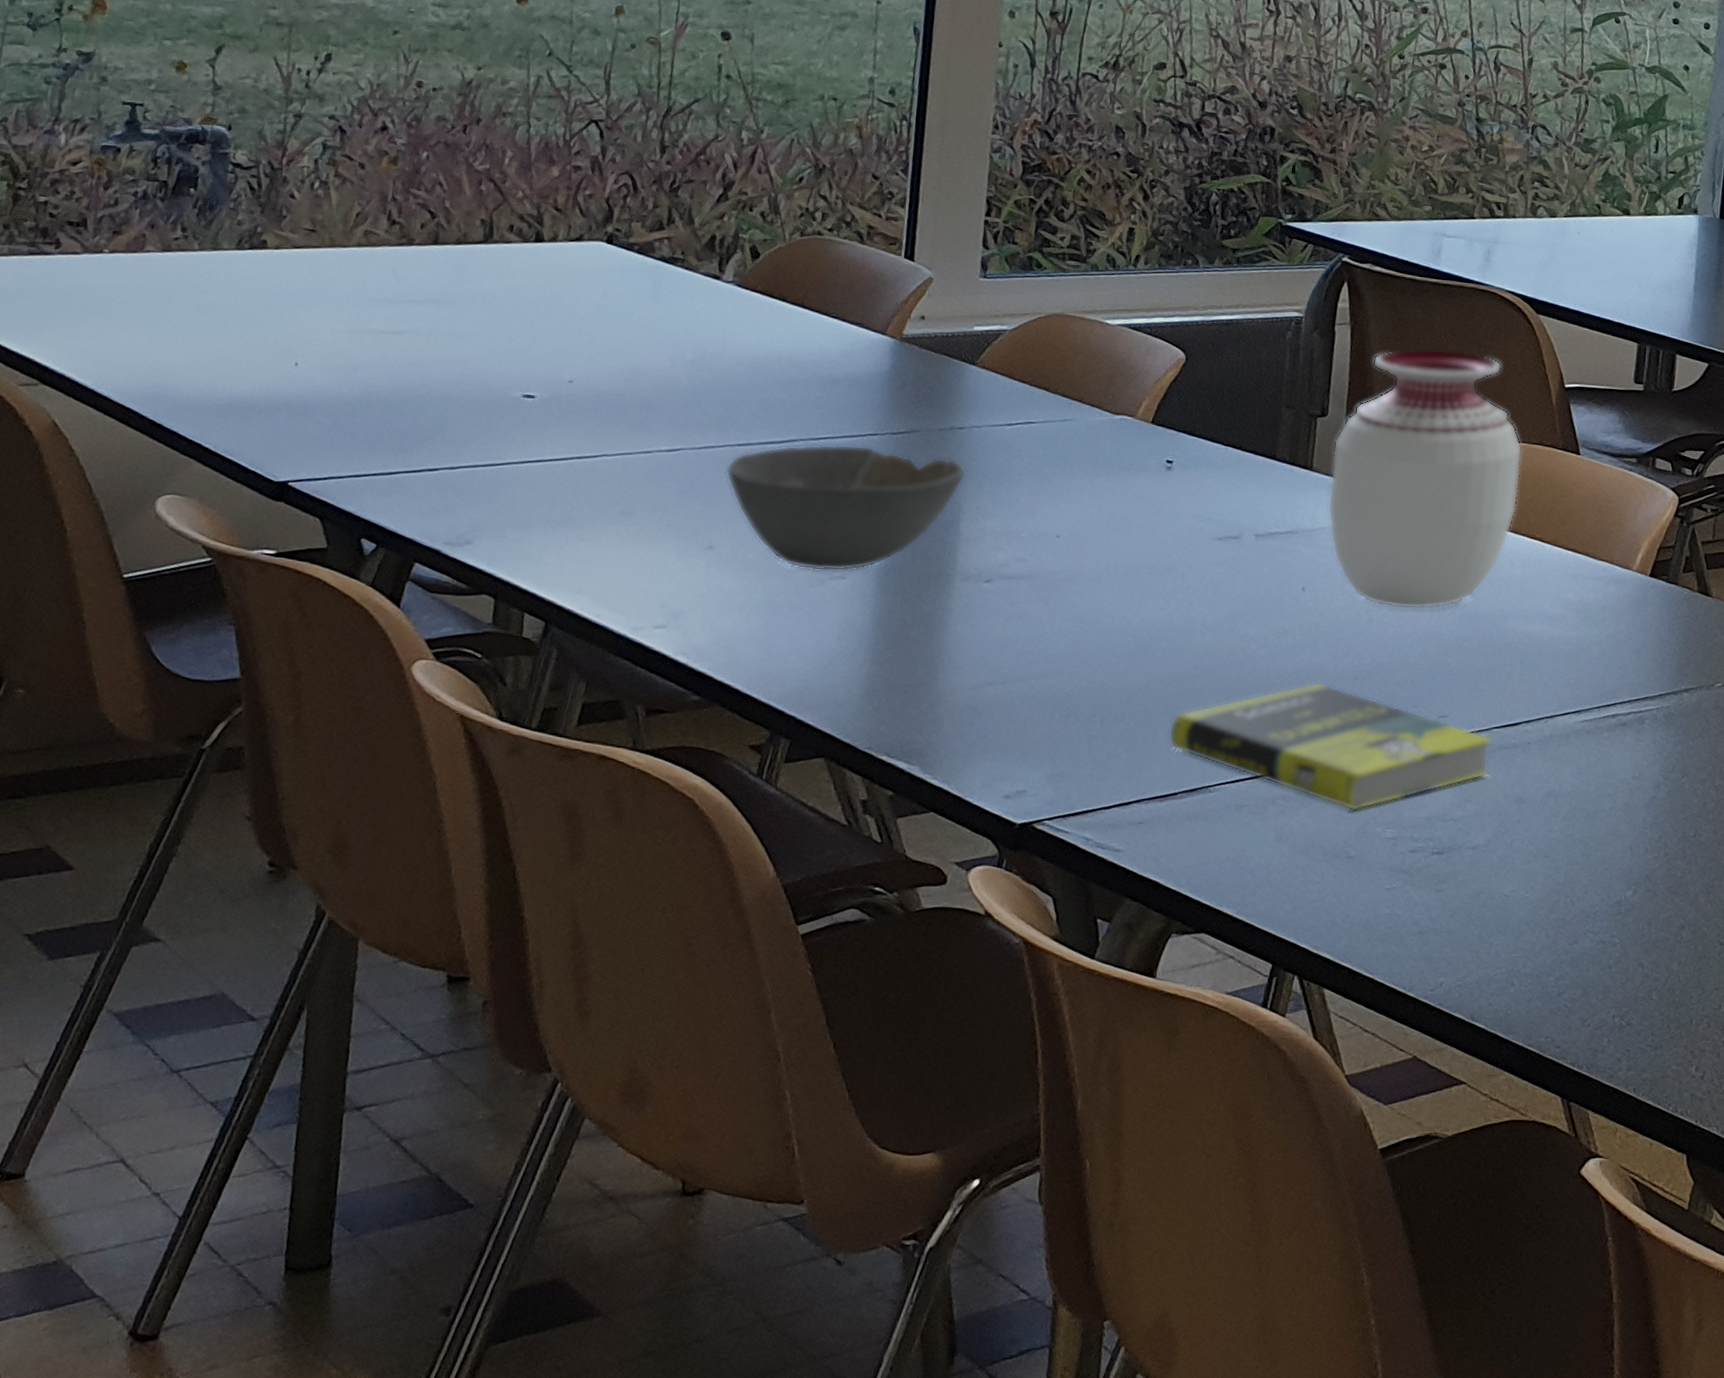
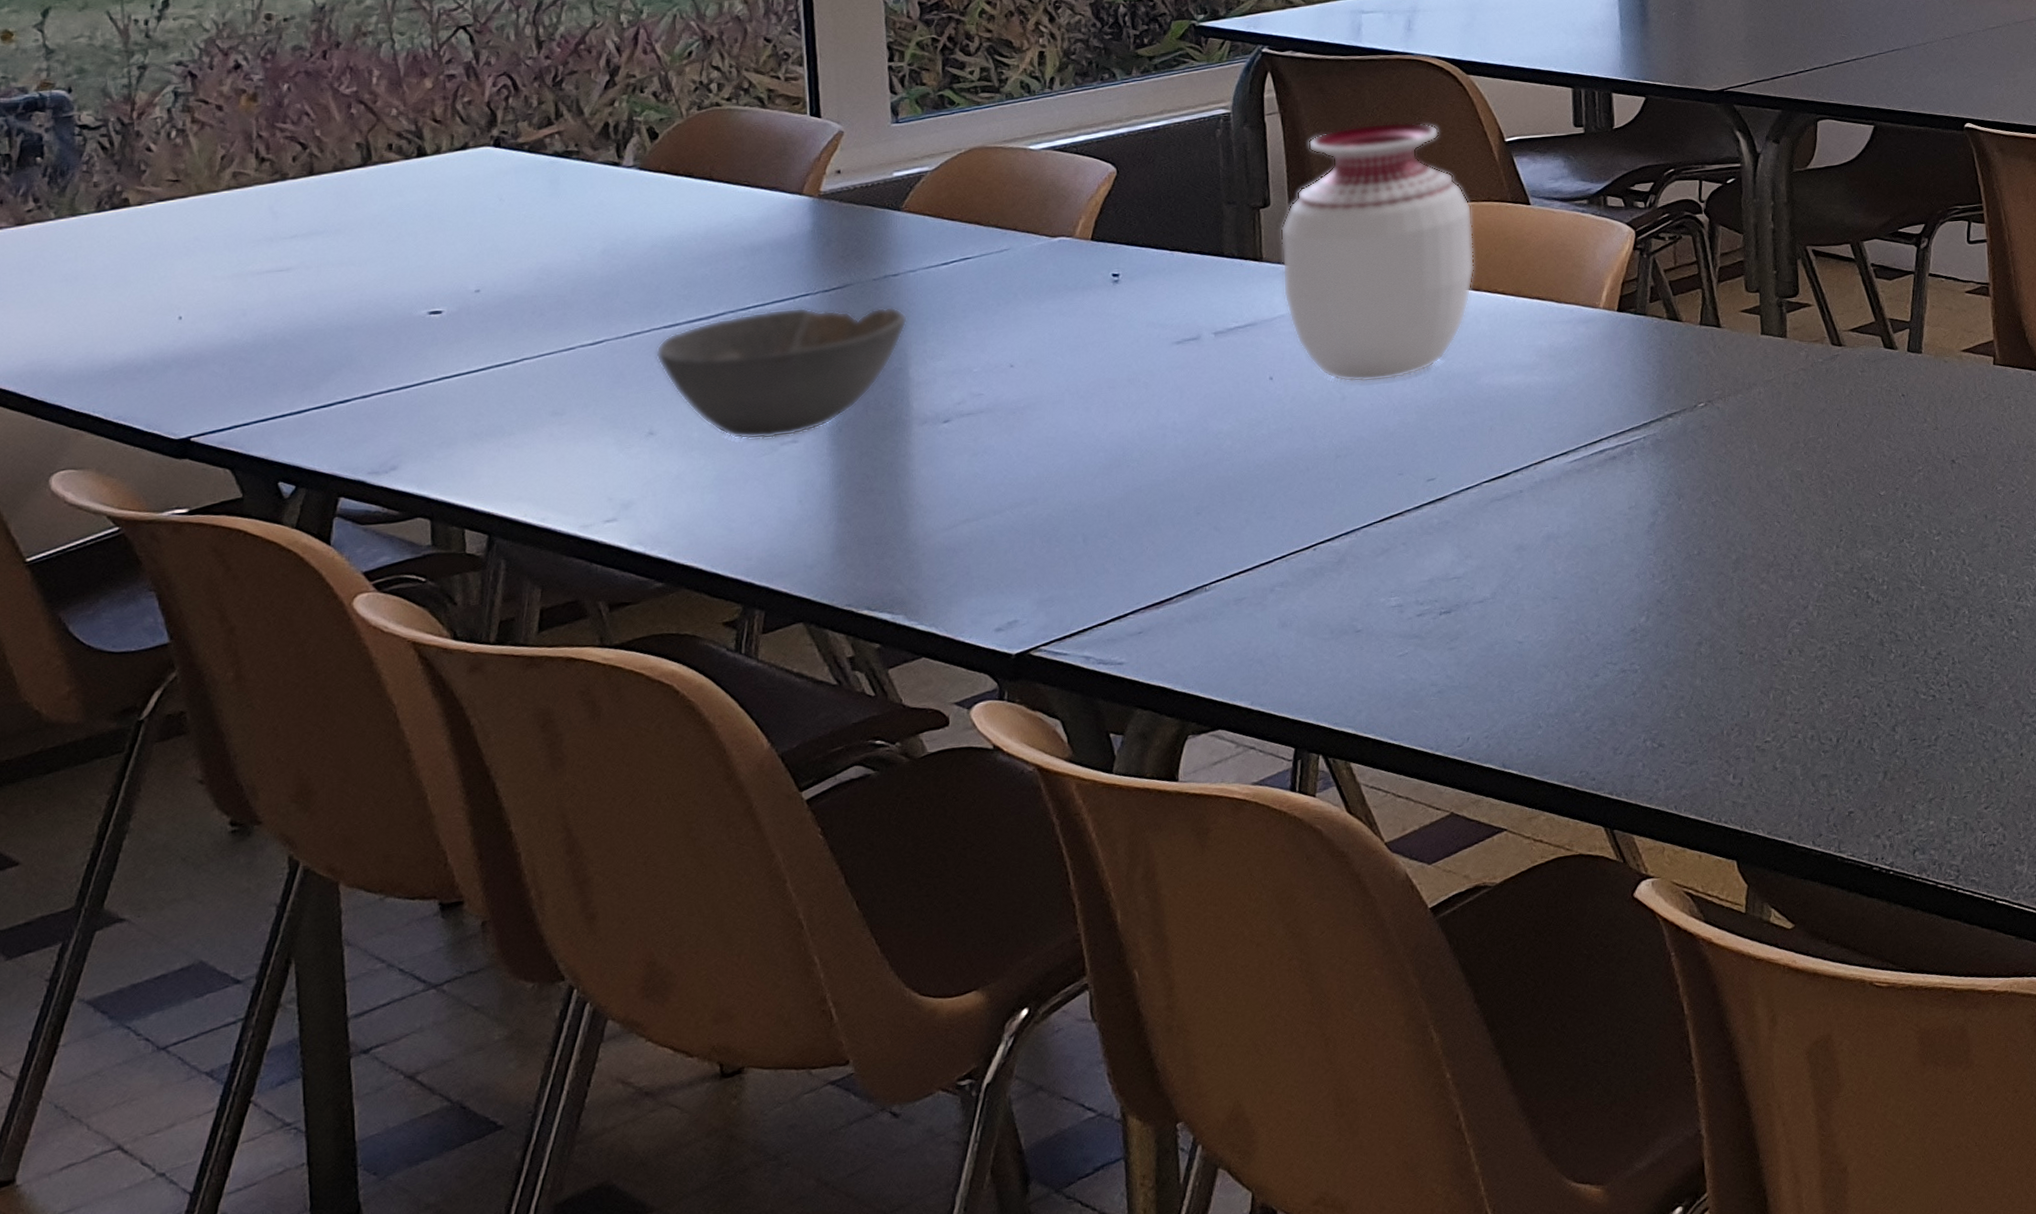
book: present [1168,682,1494,812] -> none [1155,466,1487,587]

